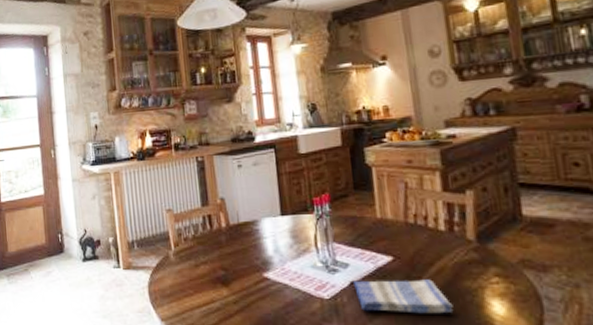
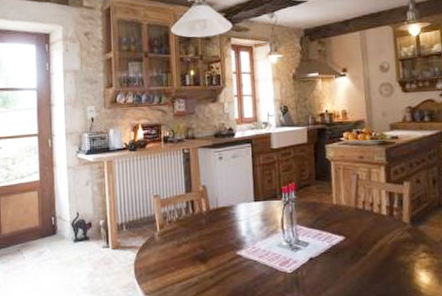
dish towel: present [352,279,454,314] -> none [311,255,390,284]

